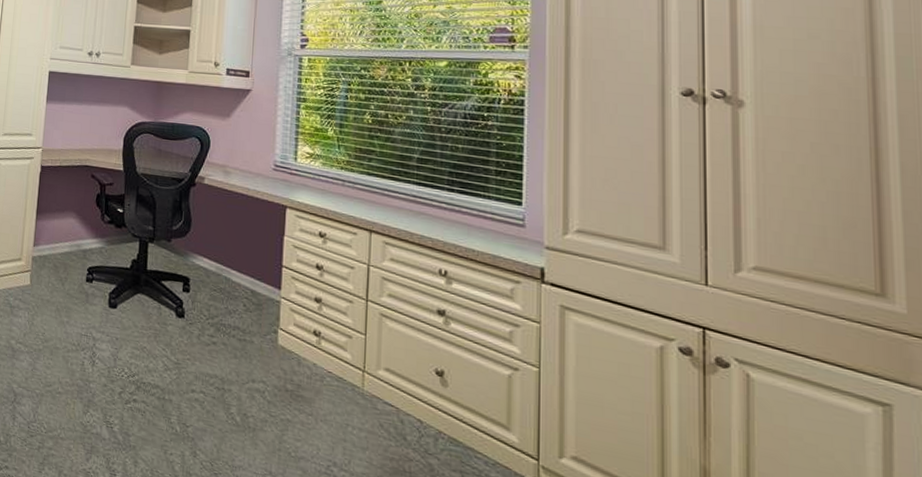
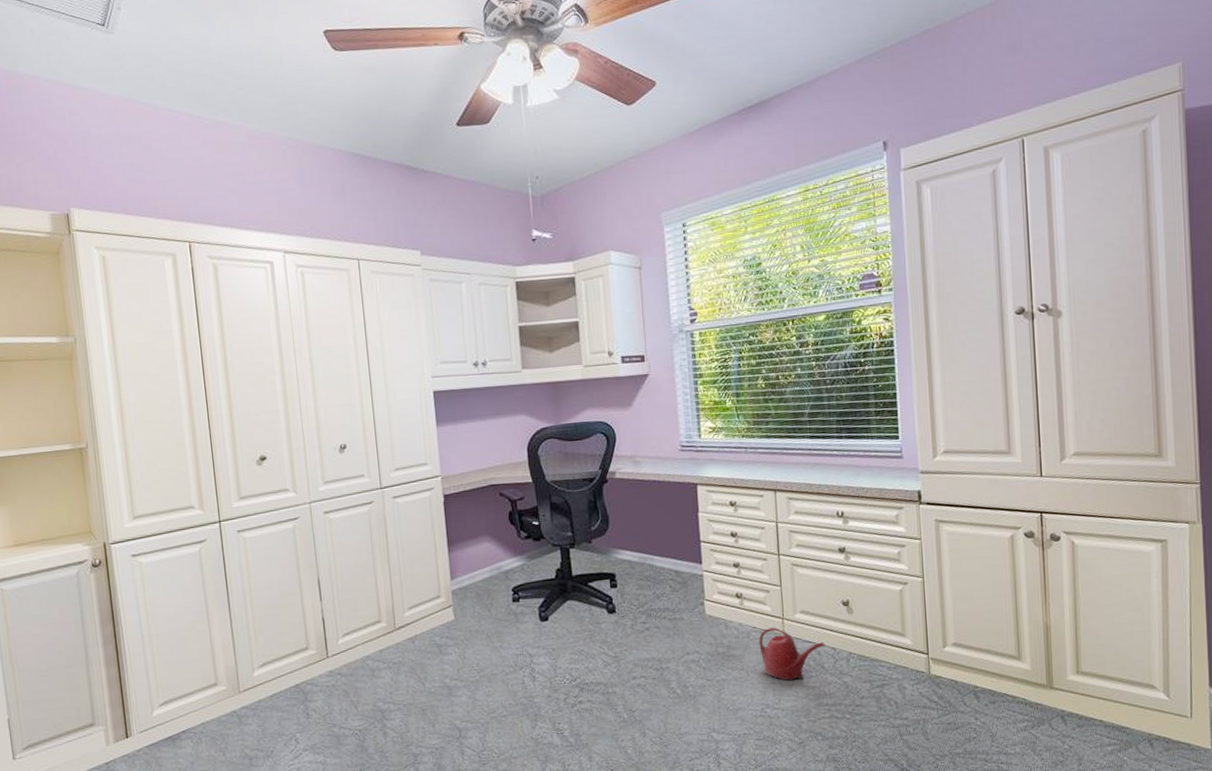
watering can: none [333,377,410,446] -> present [759,627,825,681]

